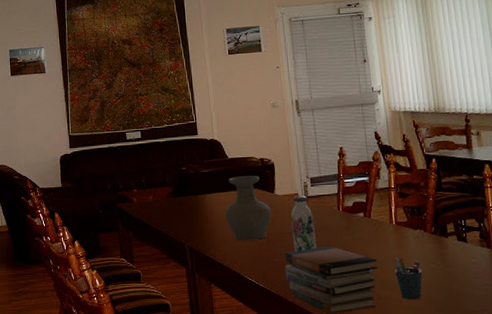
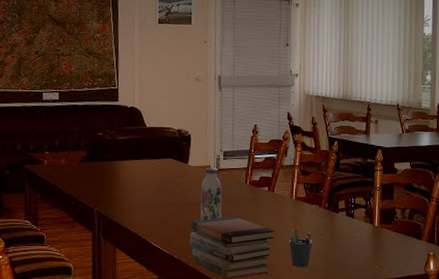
vase: present [224,176,272,240] -> none [136,145,183,208]

